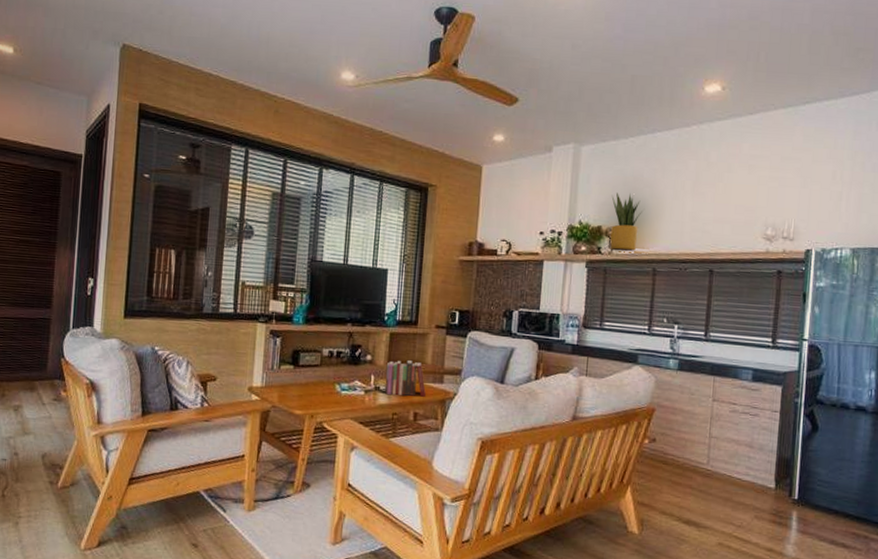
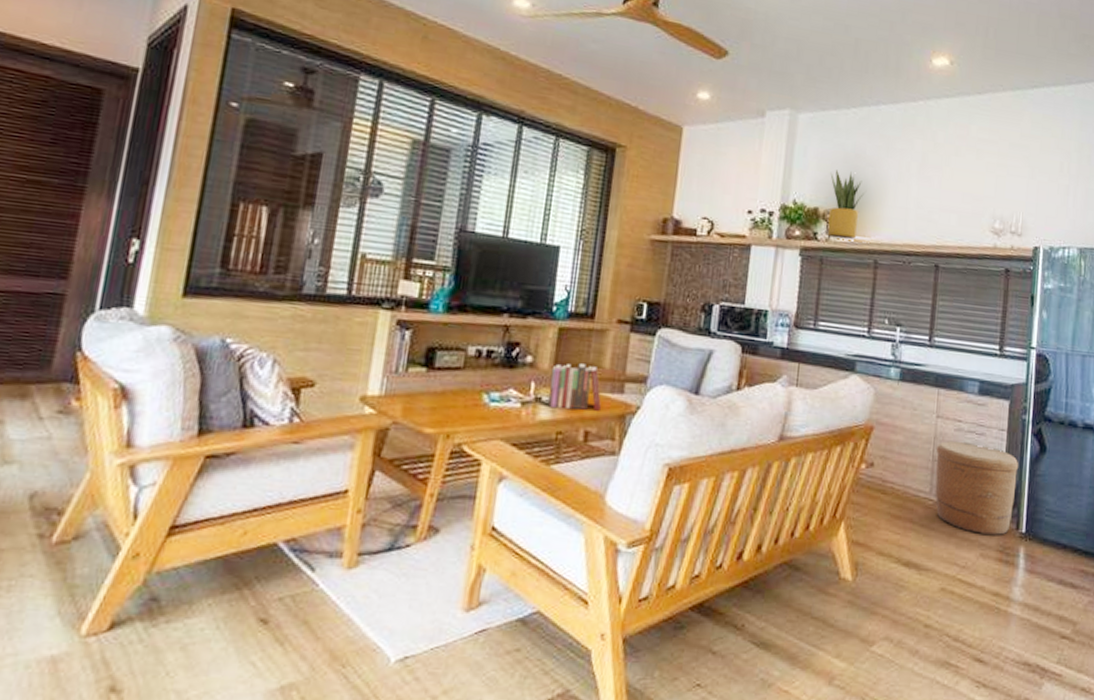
woven basket: none [712,421,792,501] -> present [935,441,1019,536]

